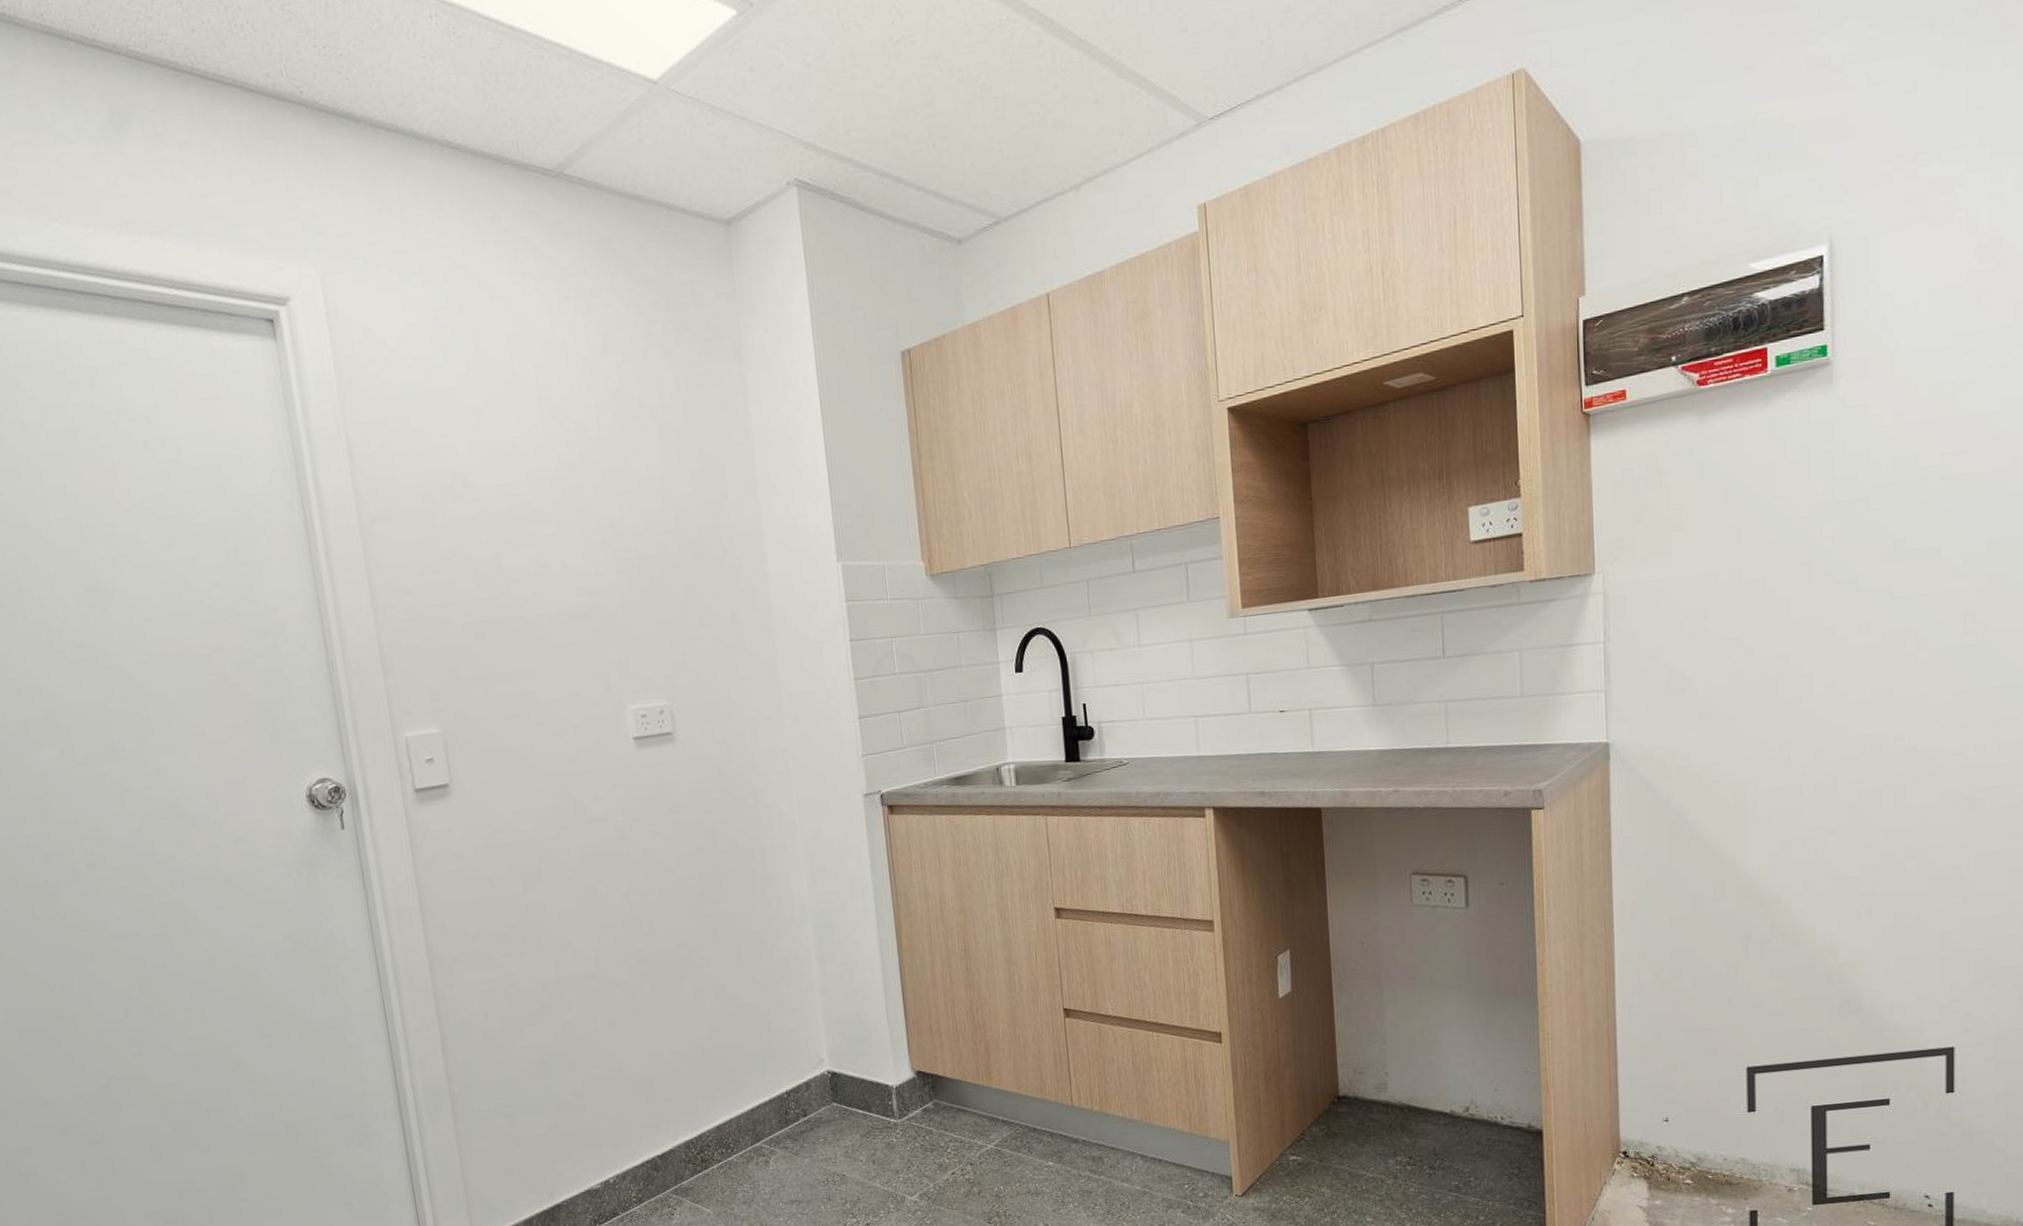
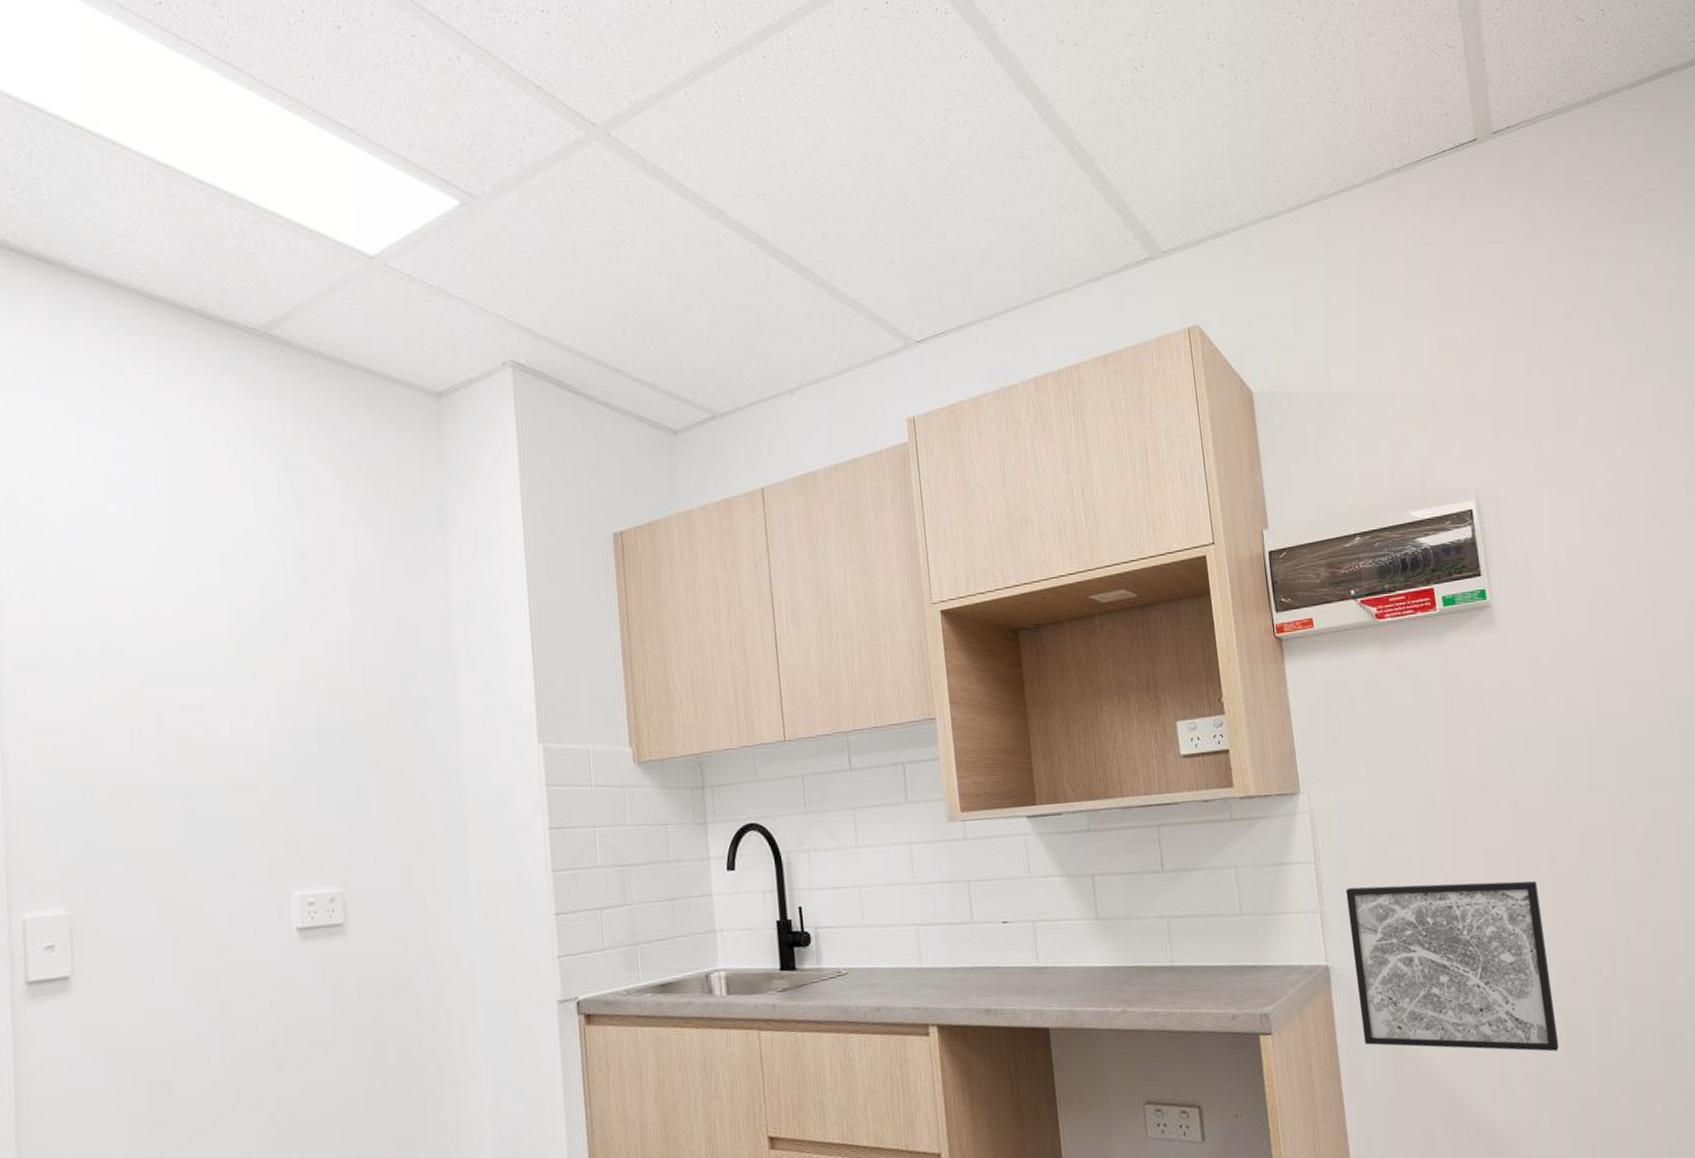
wall art: none [1634,652,1847,819] -> present [1345,881,1559,1052]

